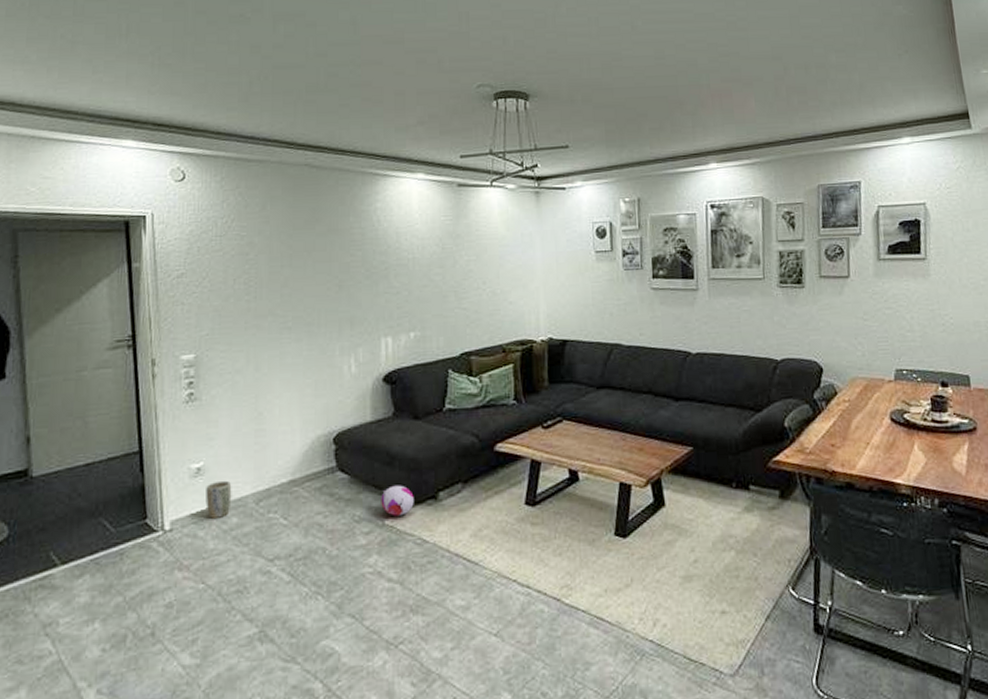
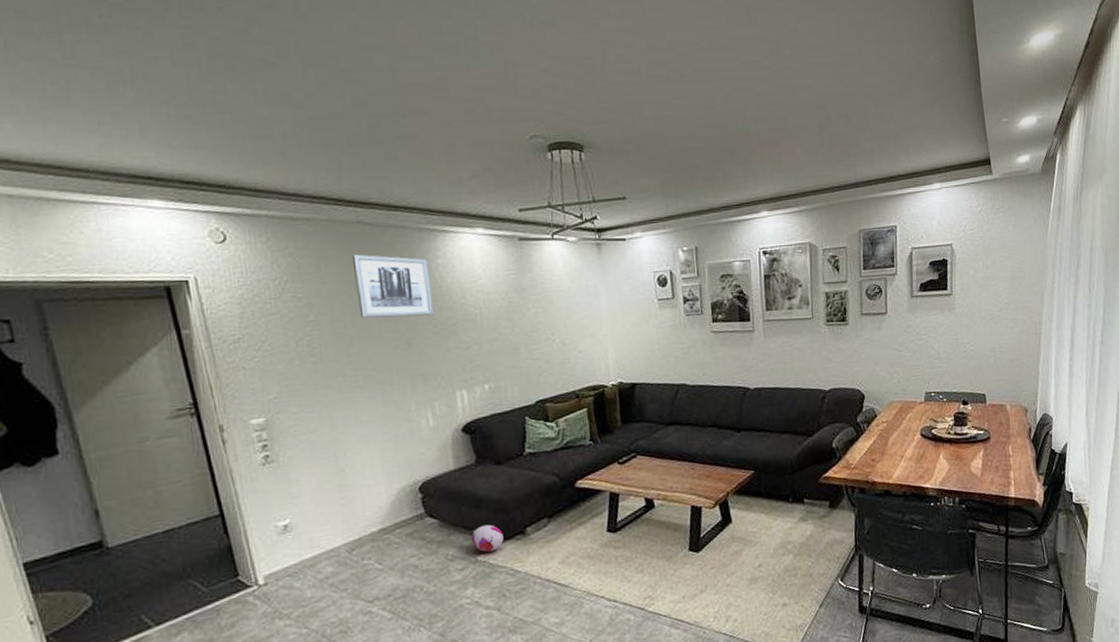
plant pot: present [205,480,232,519] -> none [296,534,324,570]
wall art: none [297,195,369,260] -> present [353,254,435,319]

